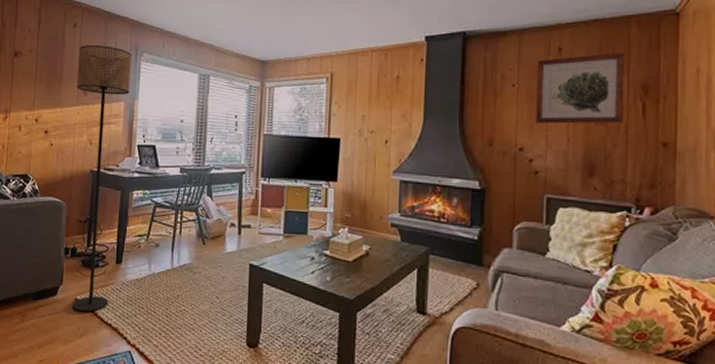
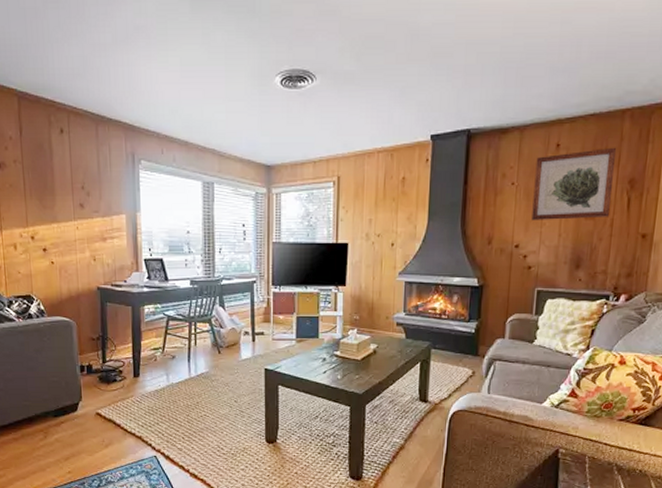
floor lamp: present [72,45,132,312] -> none [70,153,130,424]

